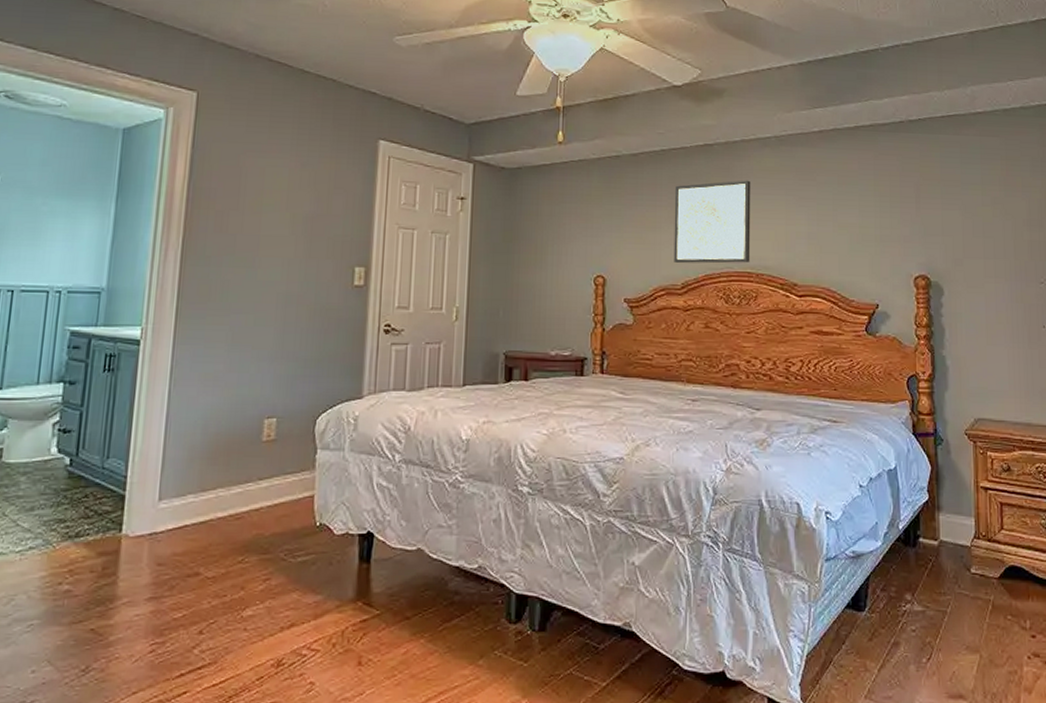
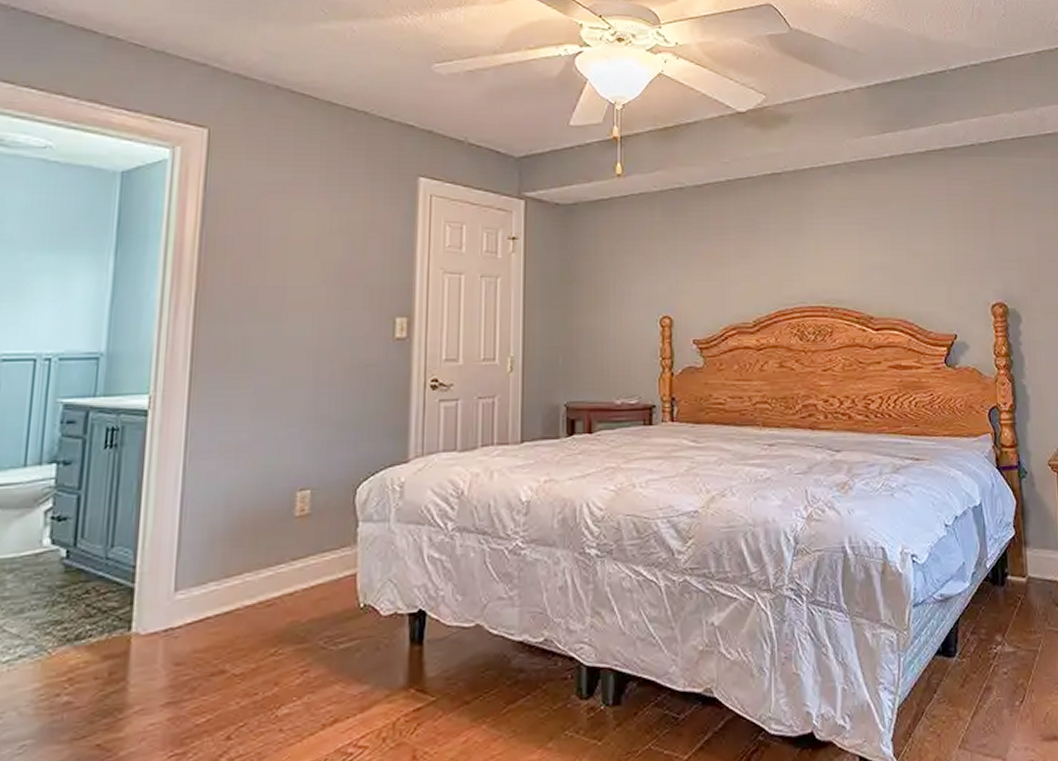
wall art: present [673,180,751,264] -> none [742,209,824,299]

